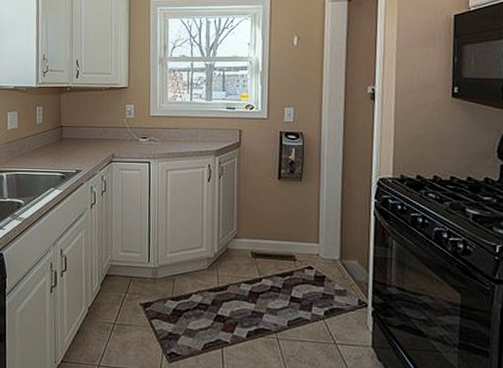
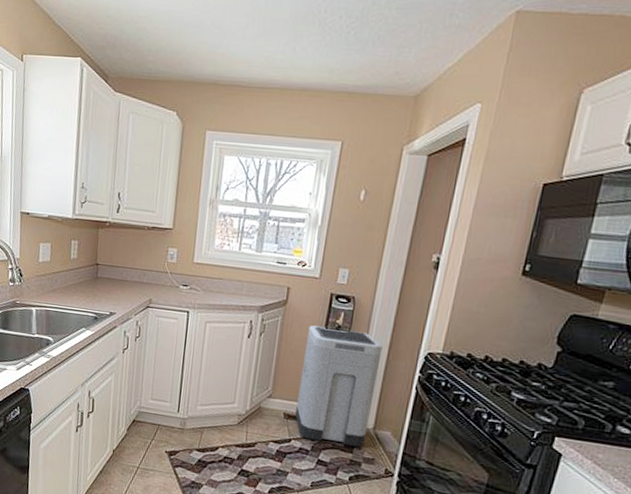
trash can: none [263,163,336,280] -> present [295,325,383,448]

